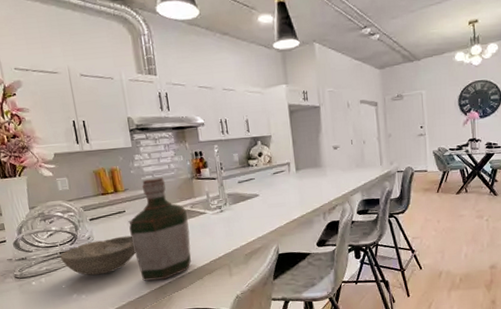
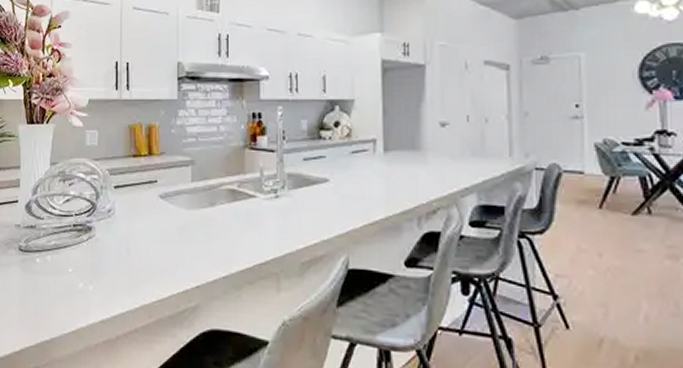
bowl: present [60,235,136,276] -> none [73,214,161,262]
bottle: present [129,177,191,281] -> none [159,142,232,281]

